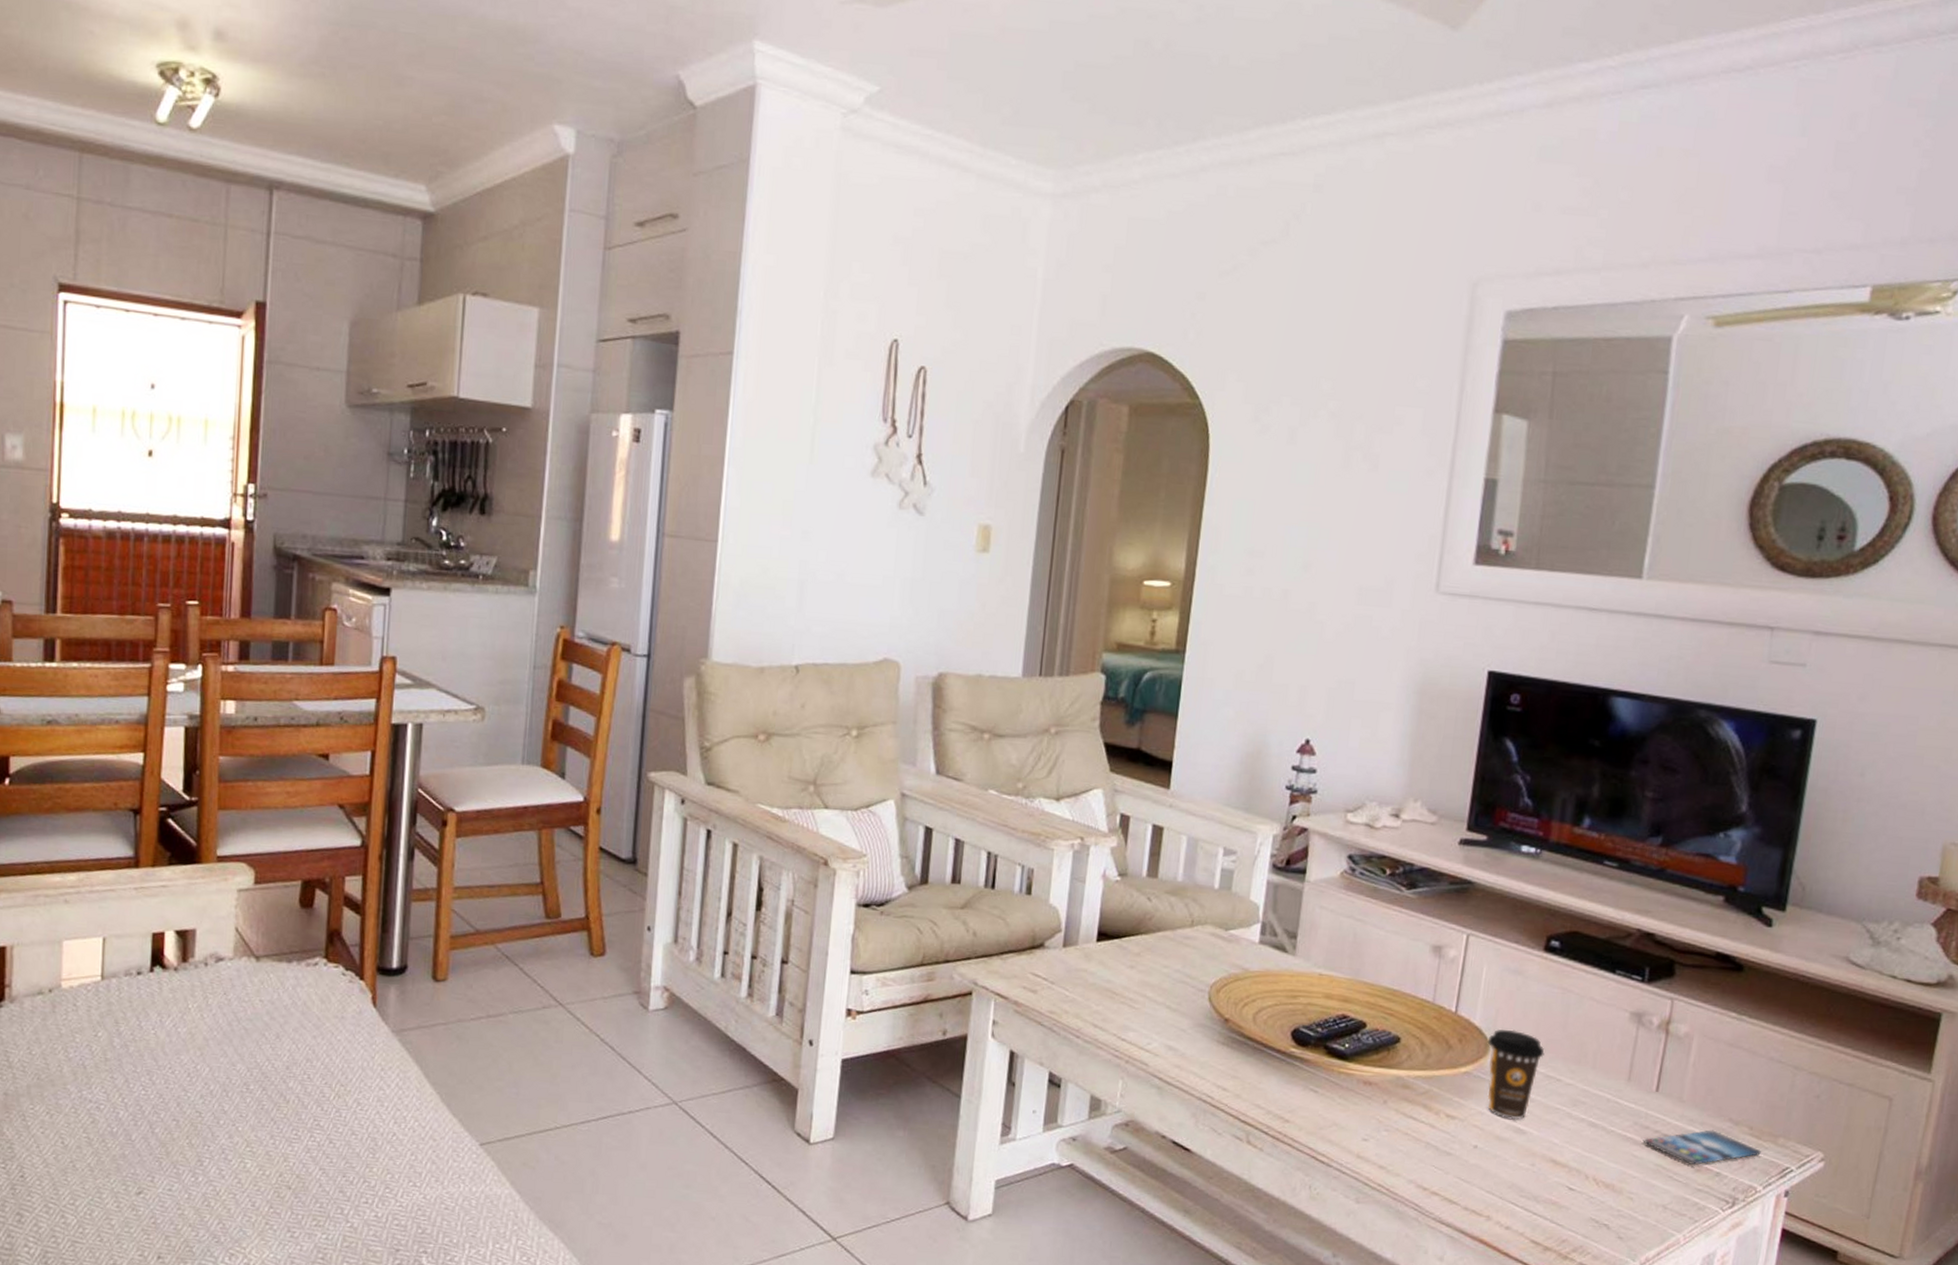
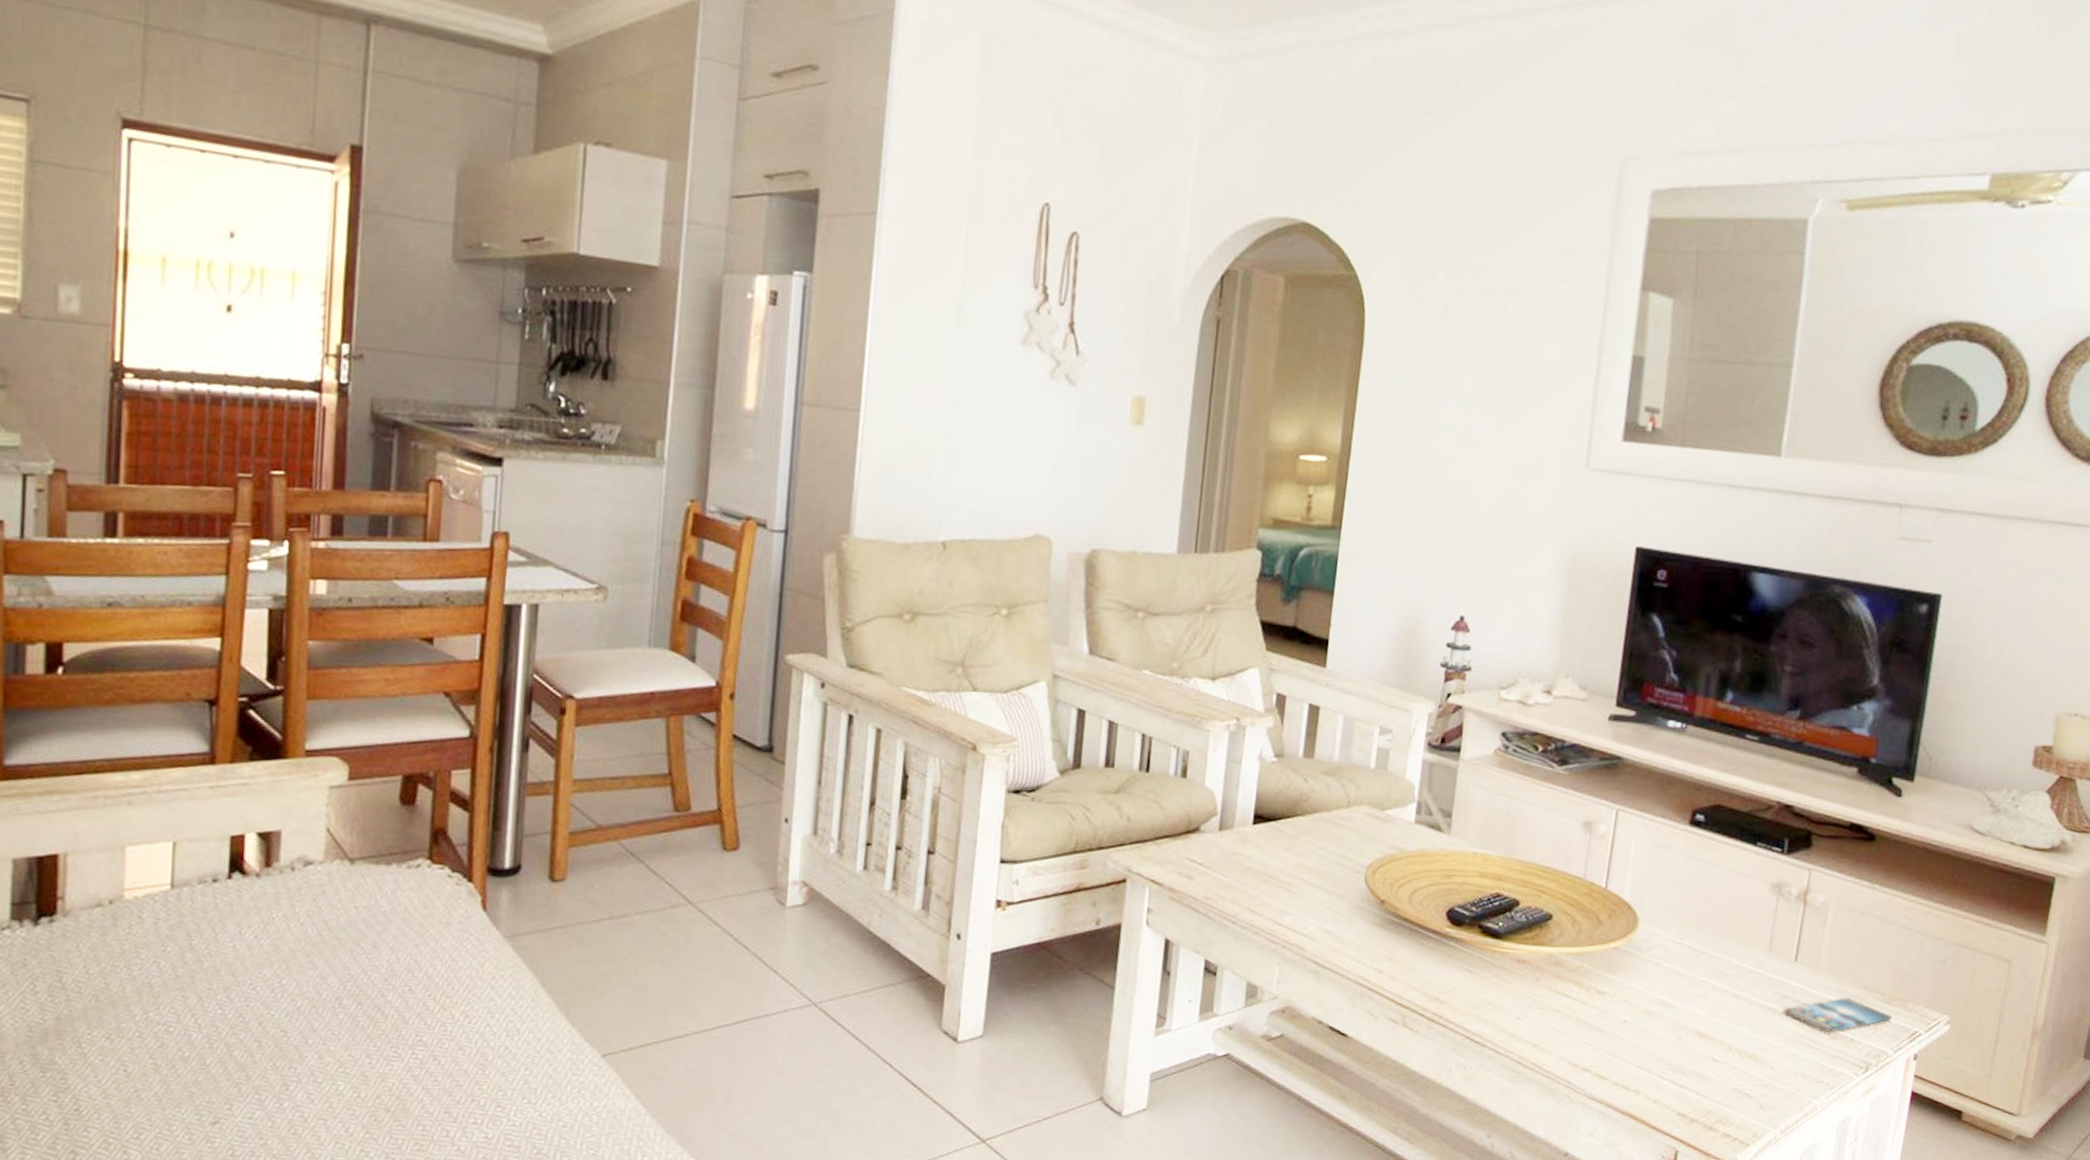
coffee cup: present [1487,1029,1545,1120] -> none [1636,904,1690,994]

